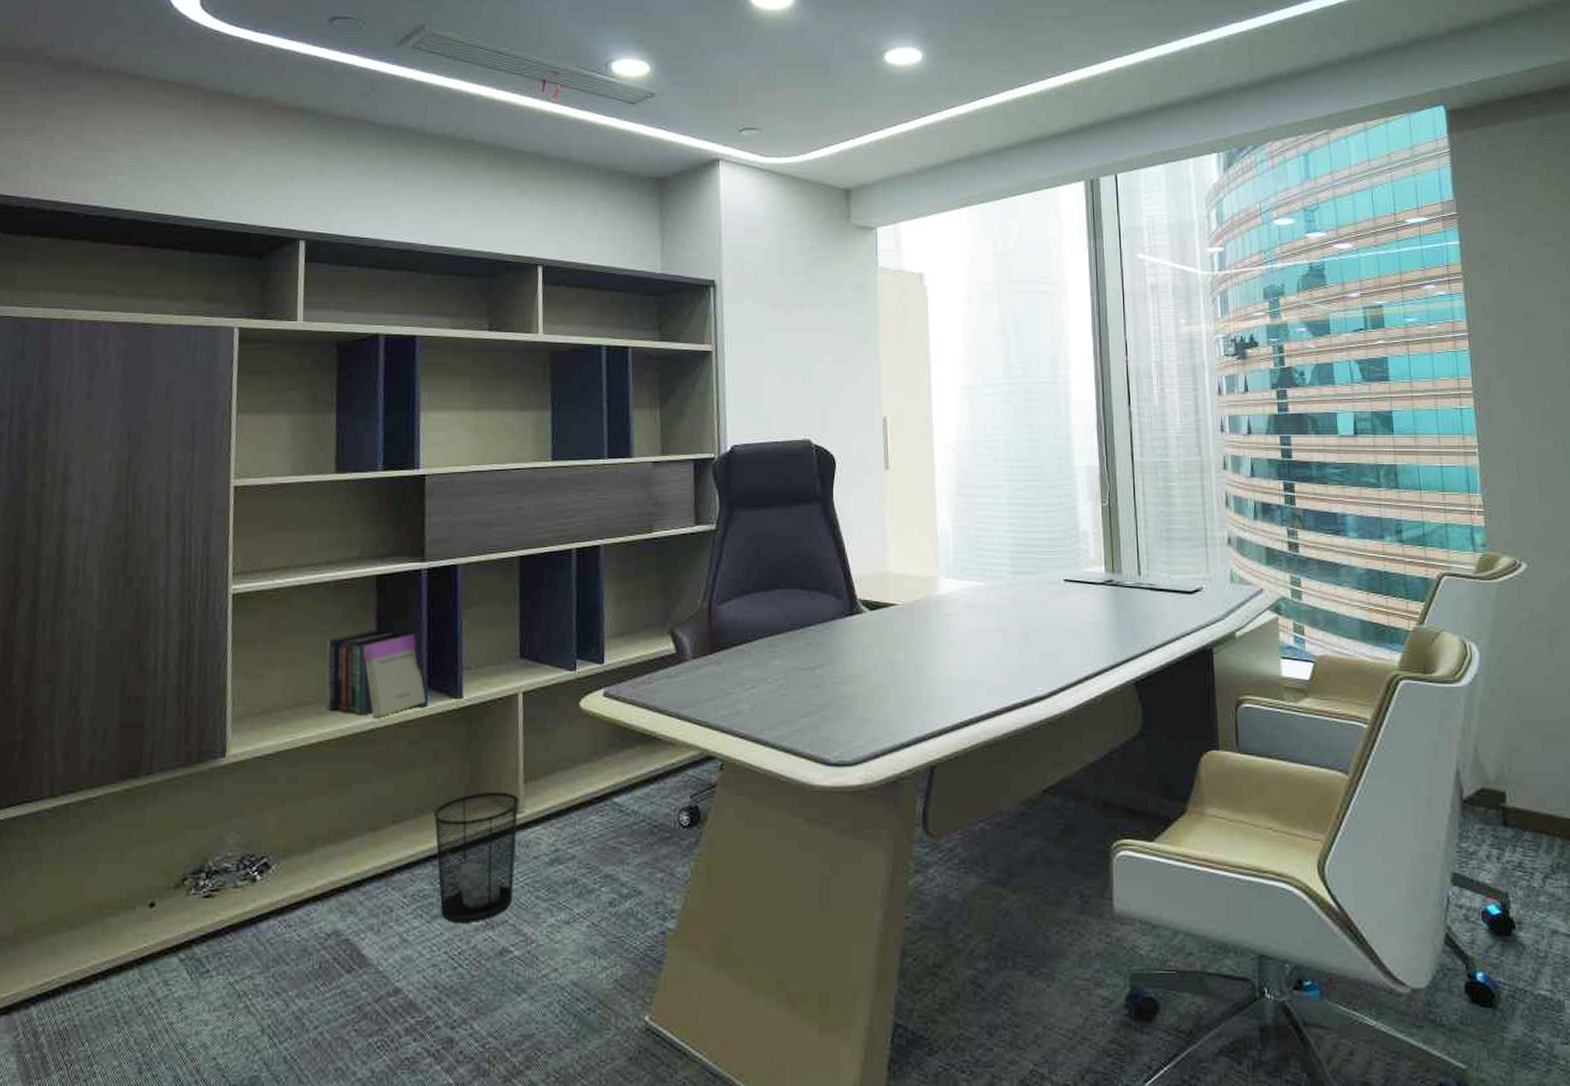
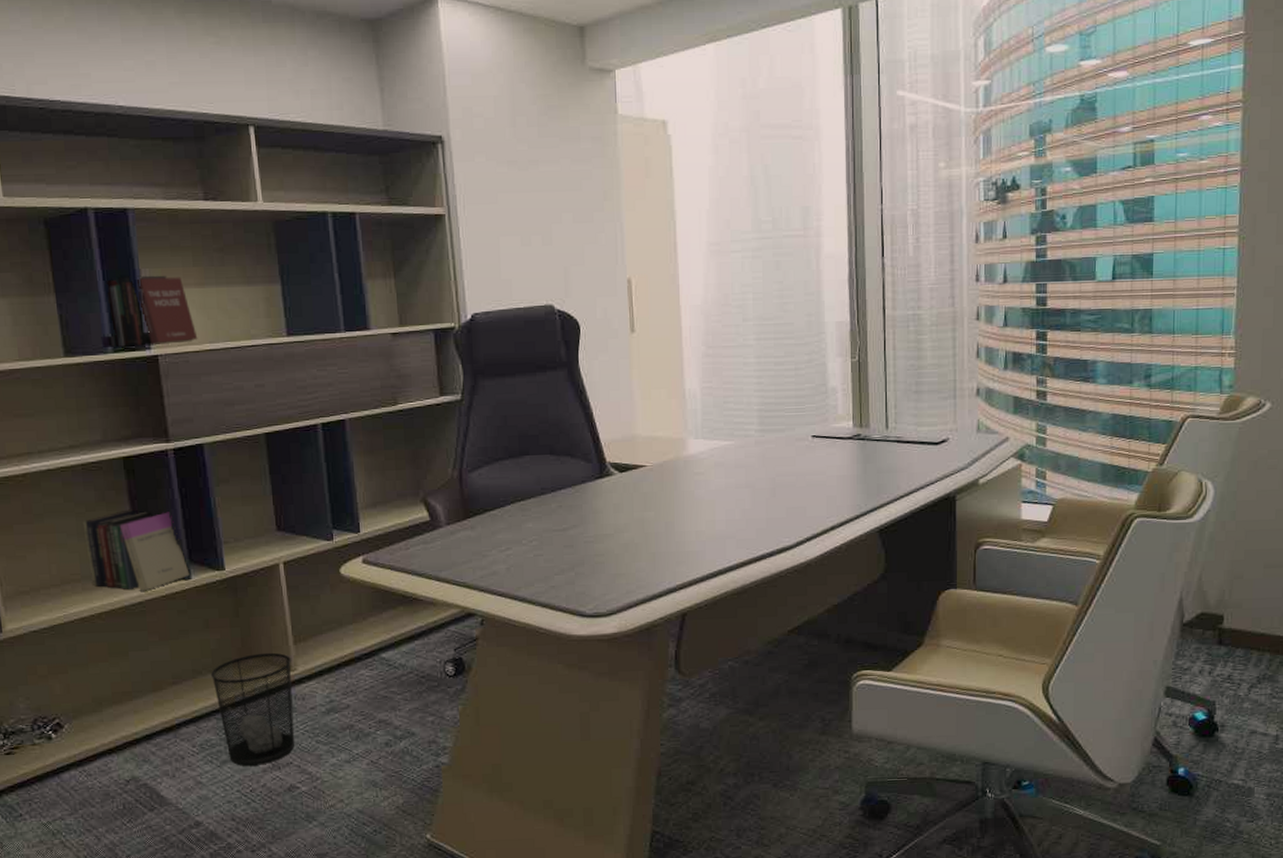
books: none [373,398,466,466] -> present [101,275,198,349]

